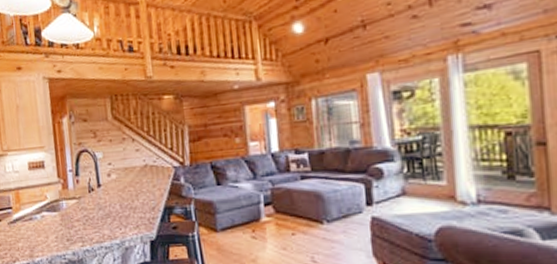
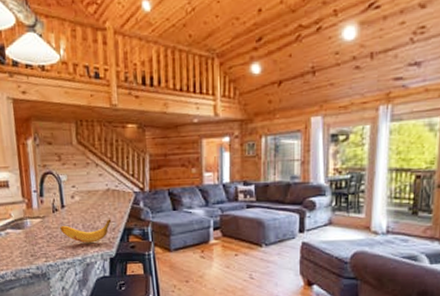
banana: none [96,197,151,225] -> present [60,219,112,243]

